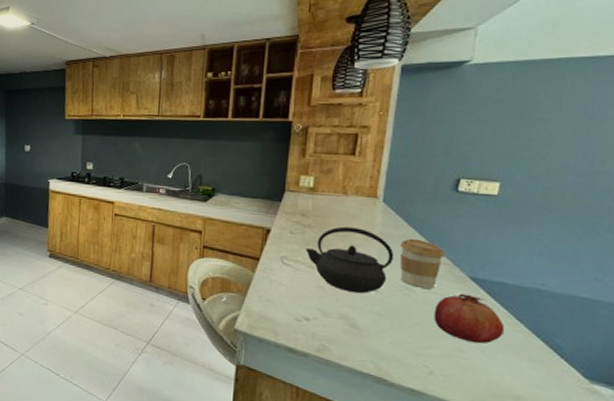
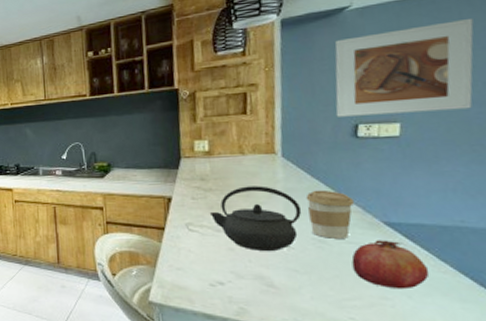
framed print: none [440,87,584,177] -> present [334,17,474,117]

